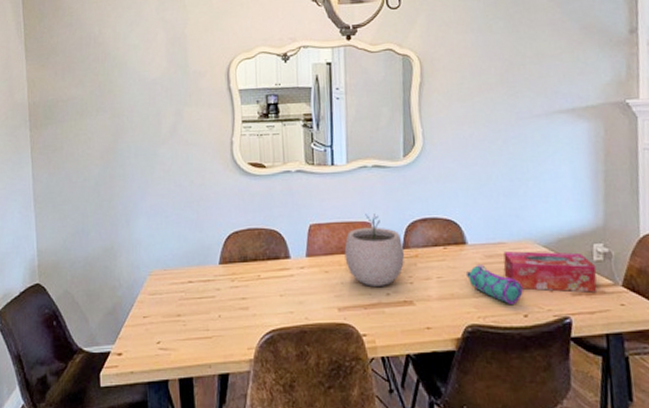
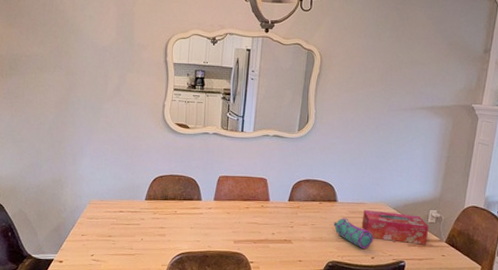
plant pot: present [344,214,405,286] -> none [243,172,290,228]

